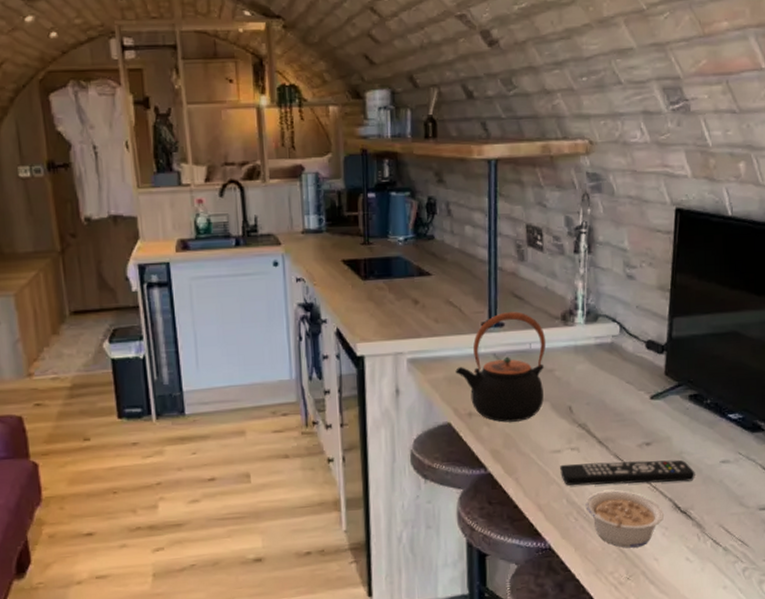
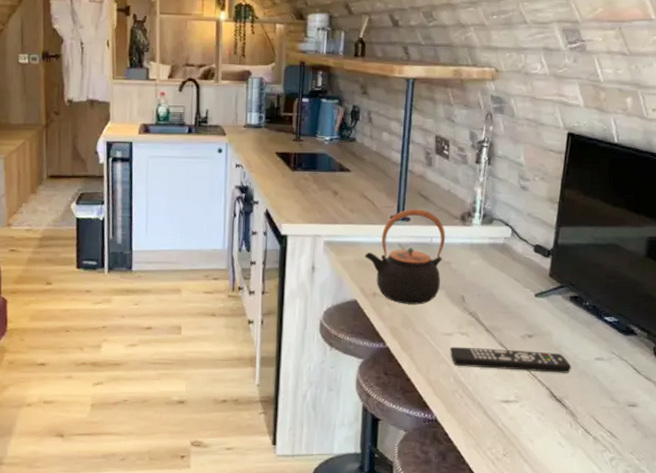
legume: present [585,490,665,548] -> none [470,374,541,428]

